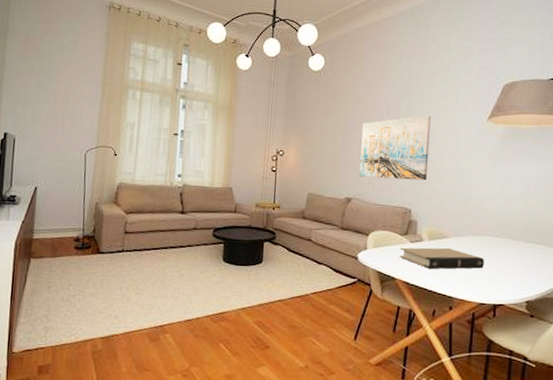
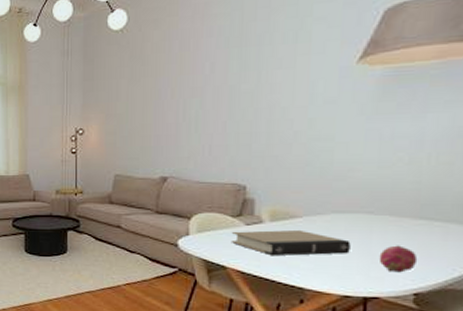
wall art: present [358,115,431,181] -> none [176,66,272,151]
fruit: none [503,262,528,285] -> present [378,245,418,273]

